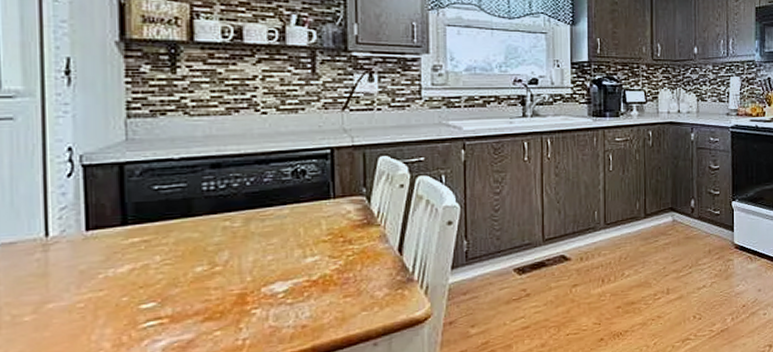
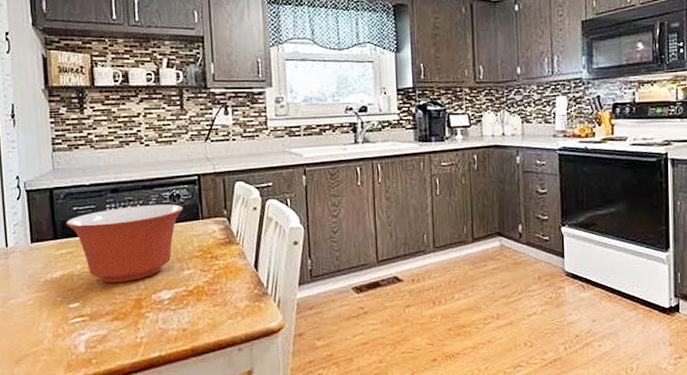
mixing bowl: none [141,182,310,276] -> present [65,204,184,283]

